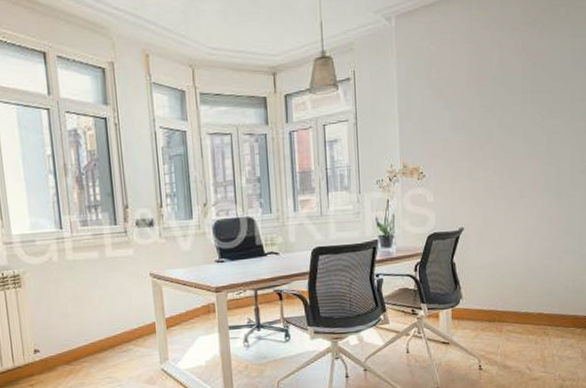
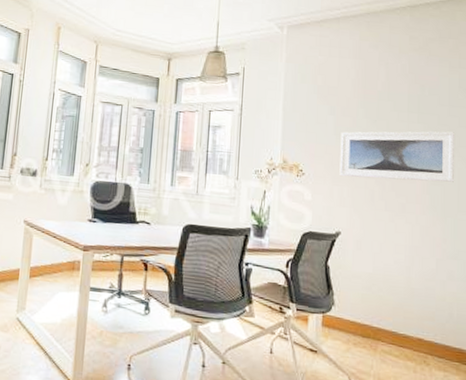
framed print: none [458,108,567,172] -> present [339,131,454,183]

